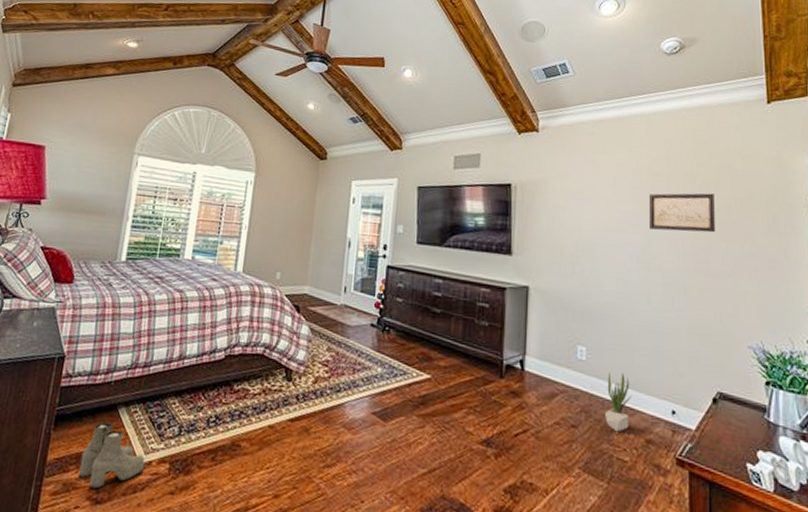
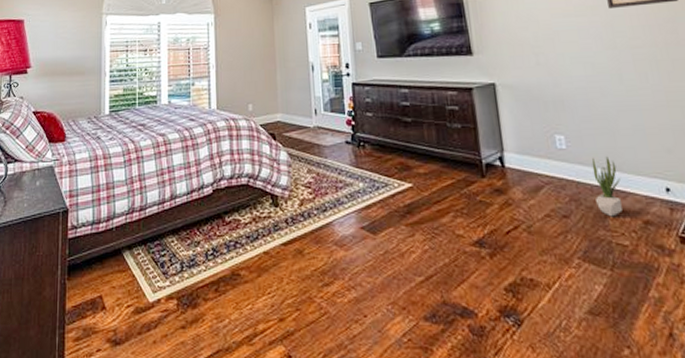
boots: present [78,422,145,489] -> none [96,267,154,331]

